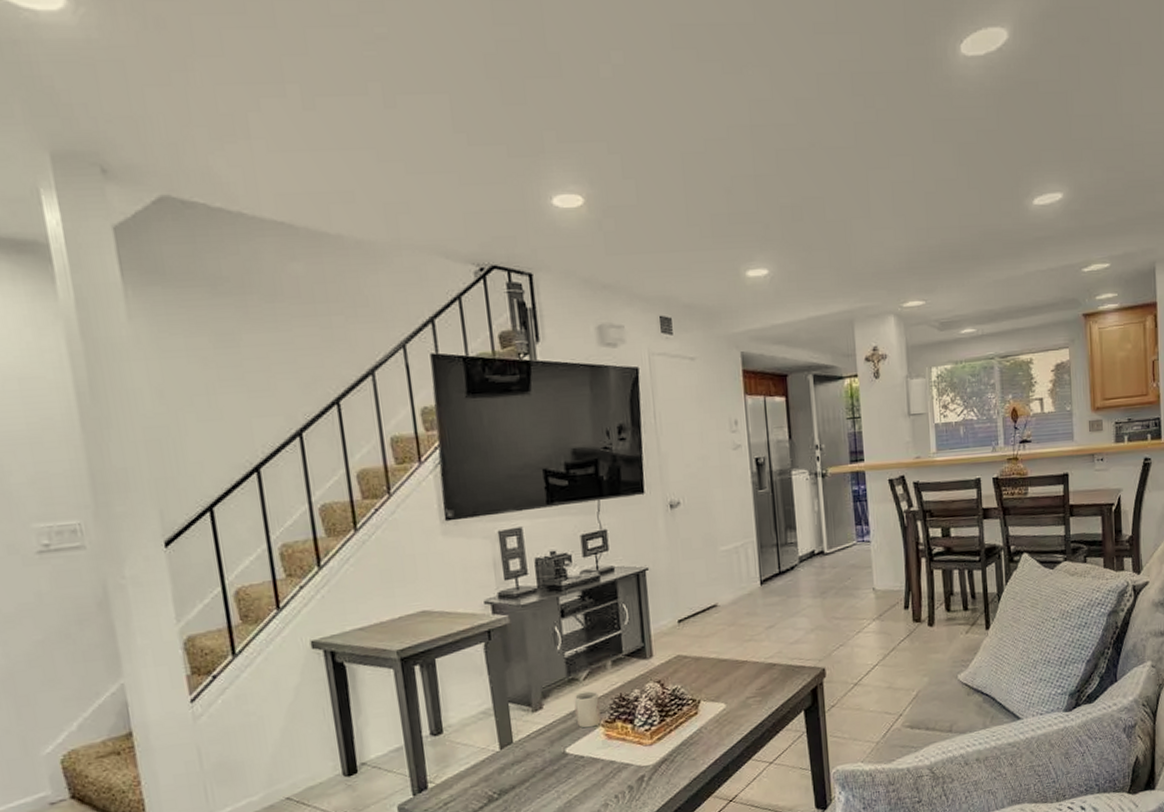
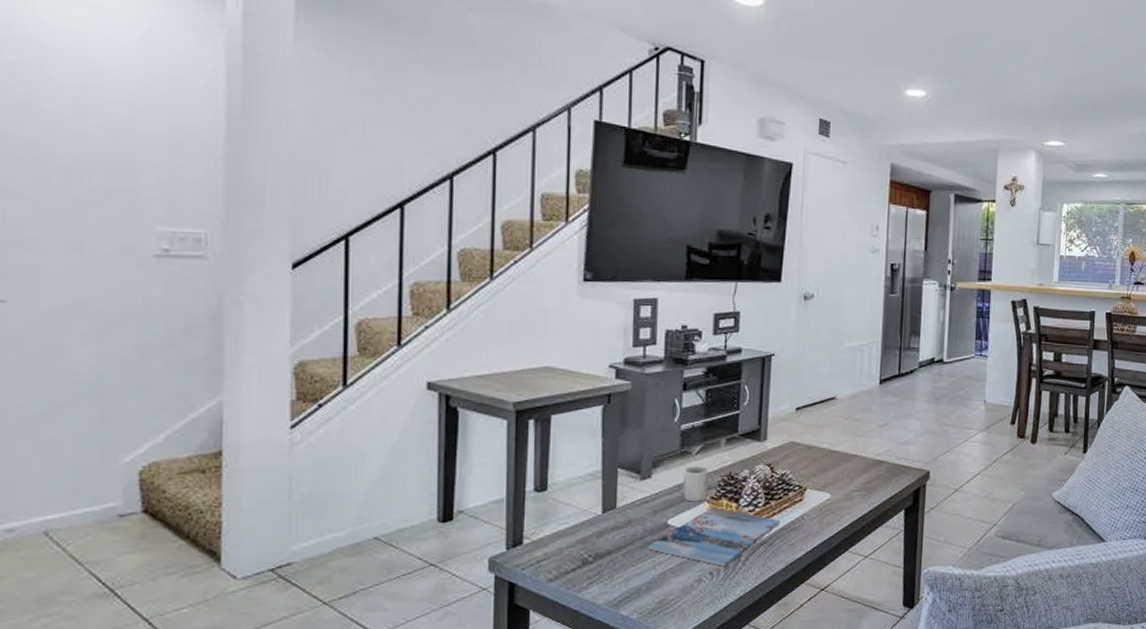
magazine: none [550,730,679,789] -> present [648,507,781,567]

